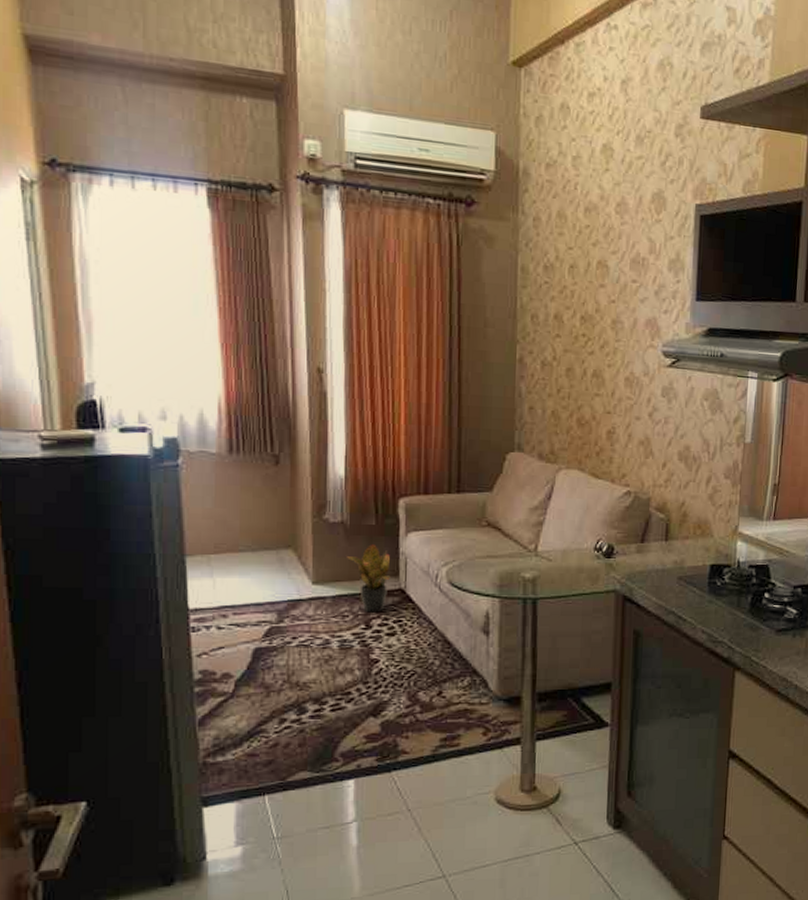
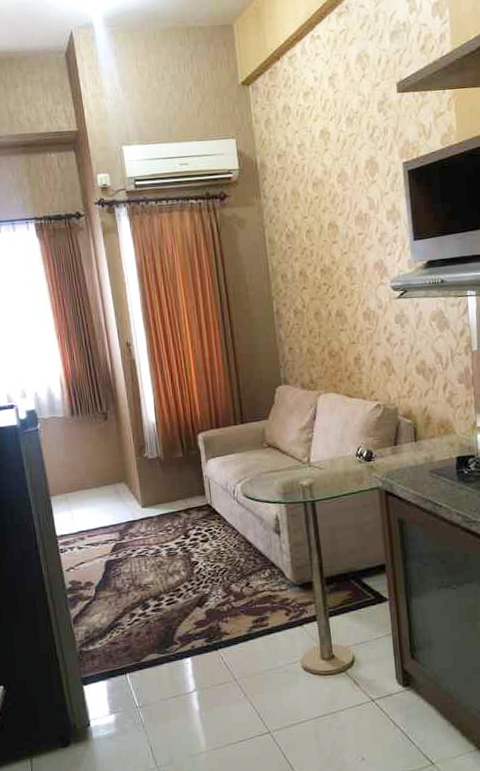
potted plant: present [347,544,391,613] -> none [165,472,199,526]

